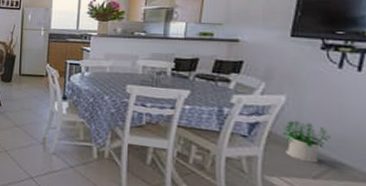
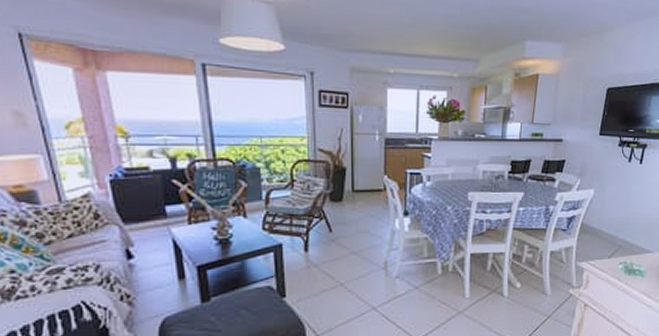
potted plant: present [283,120,331,163] -> none [591,210,621,245]

